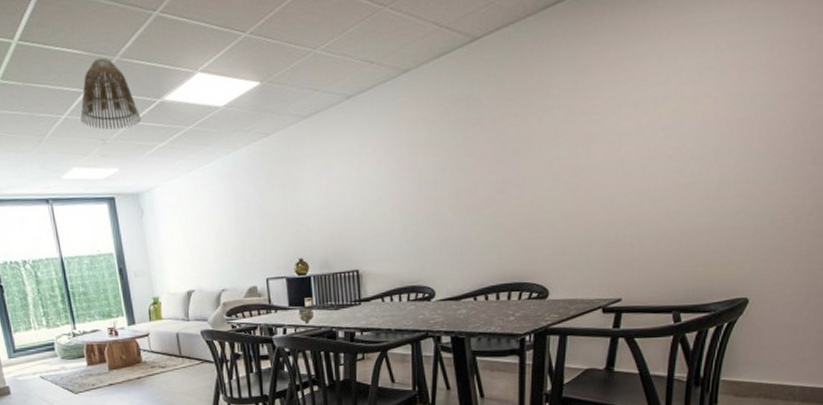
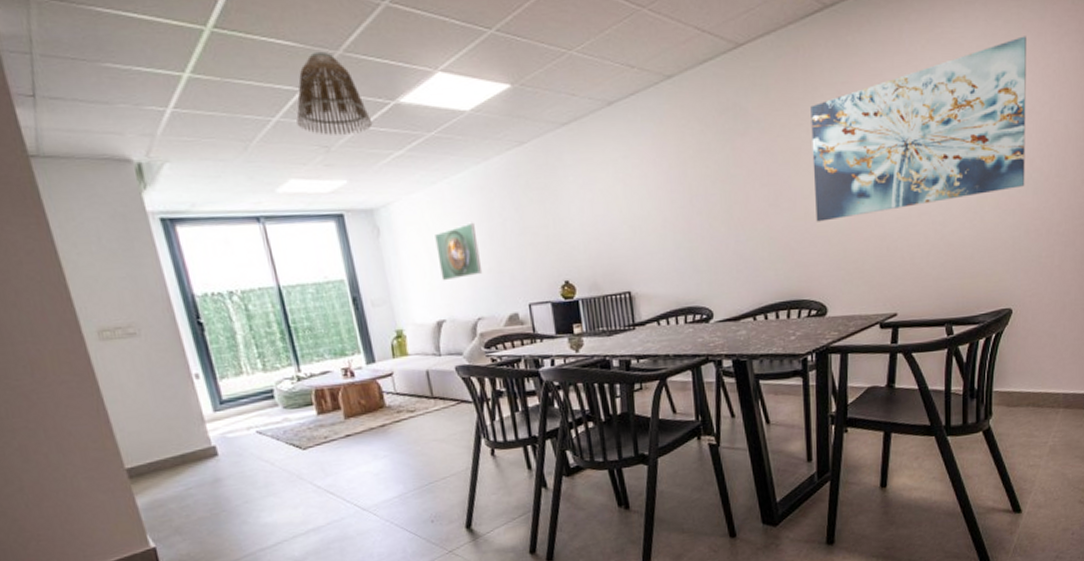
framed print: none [189,205,228,257] -> present [435,222,483,281]
wall art: none [543,17,788,208] -> present [810,36,1026,222]

